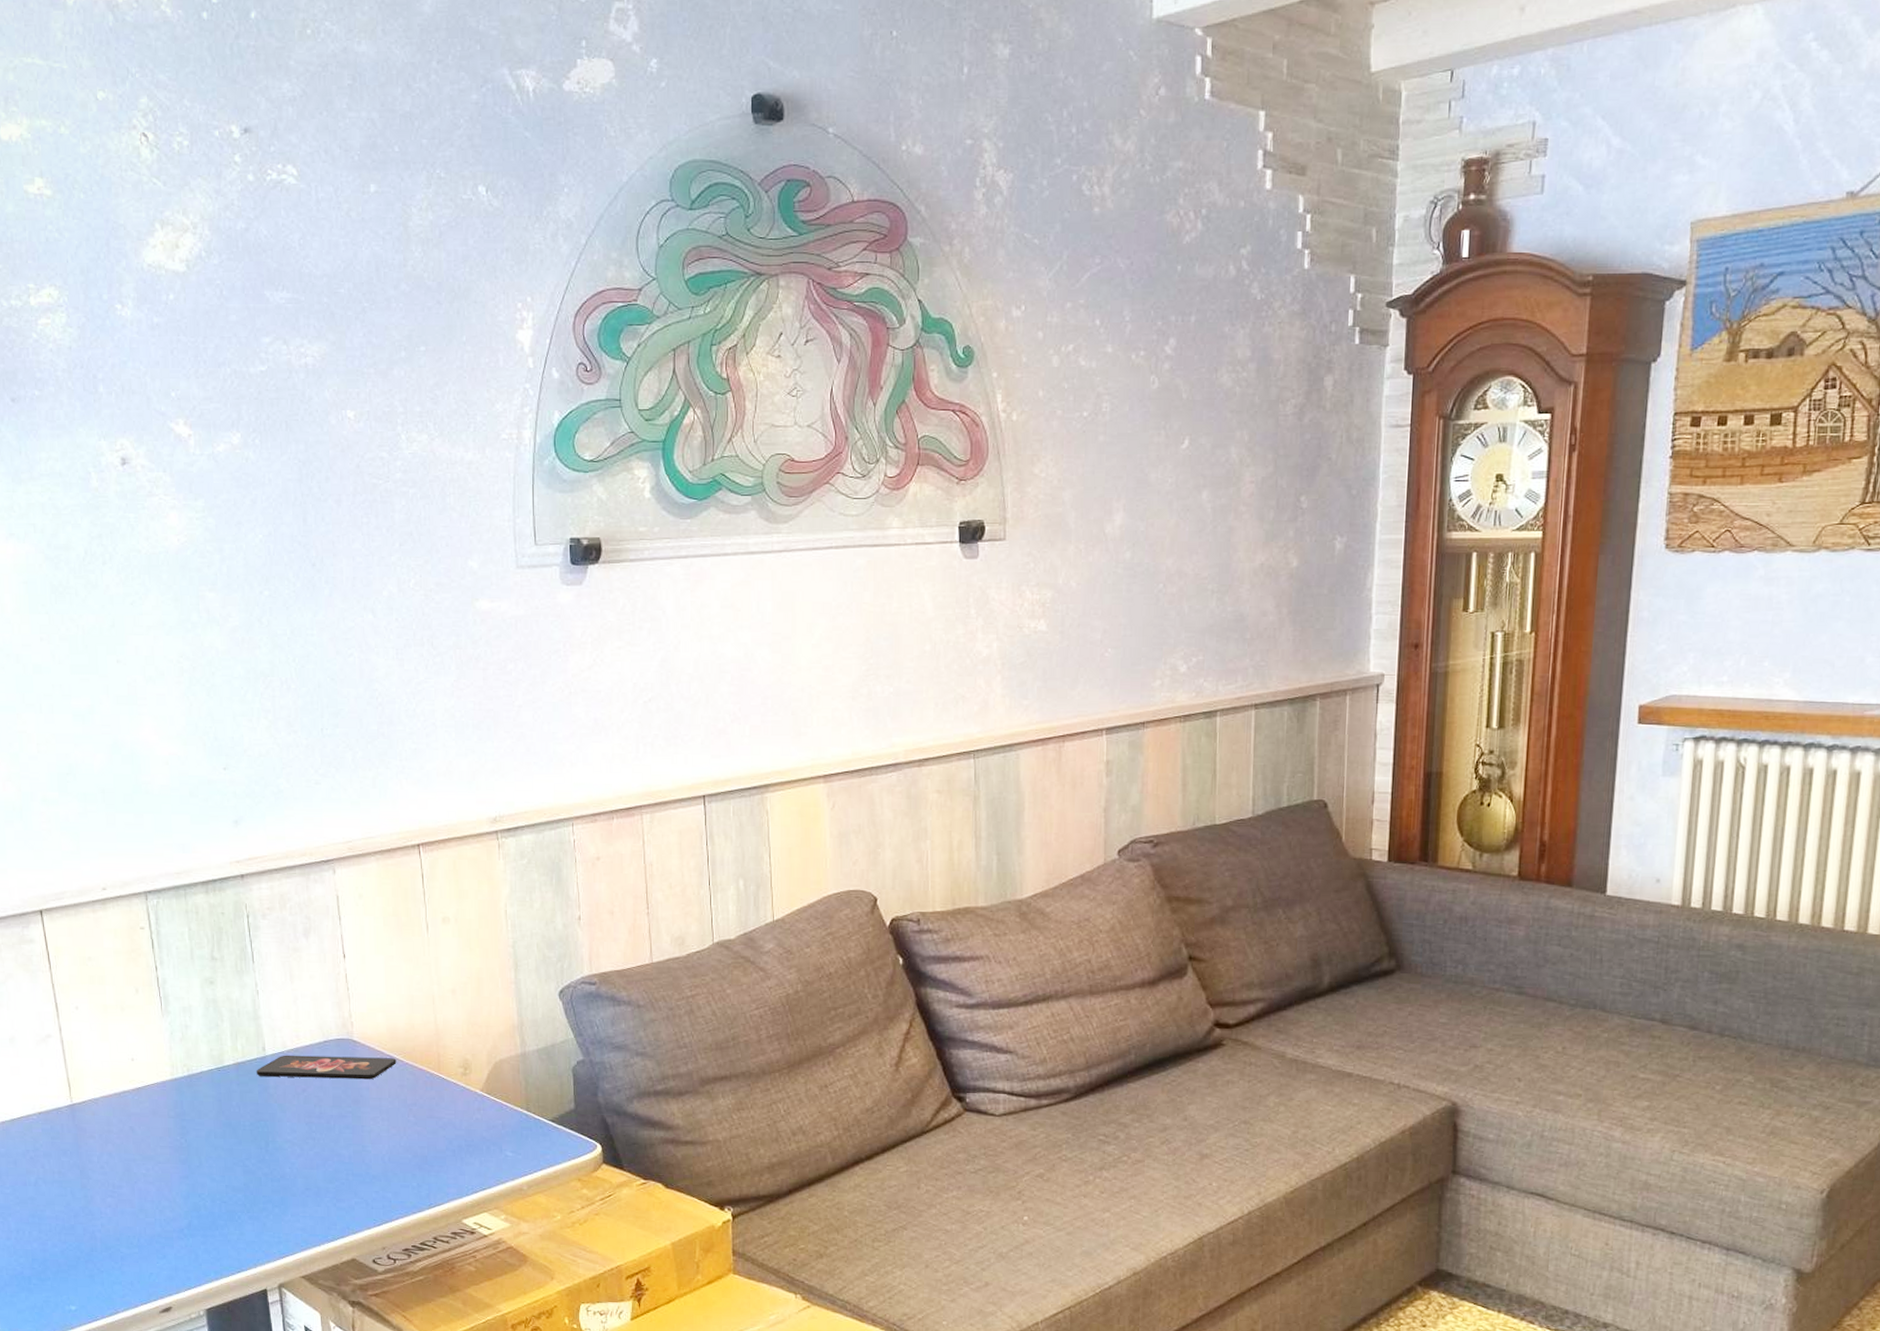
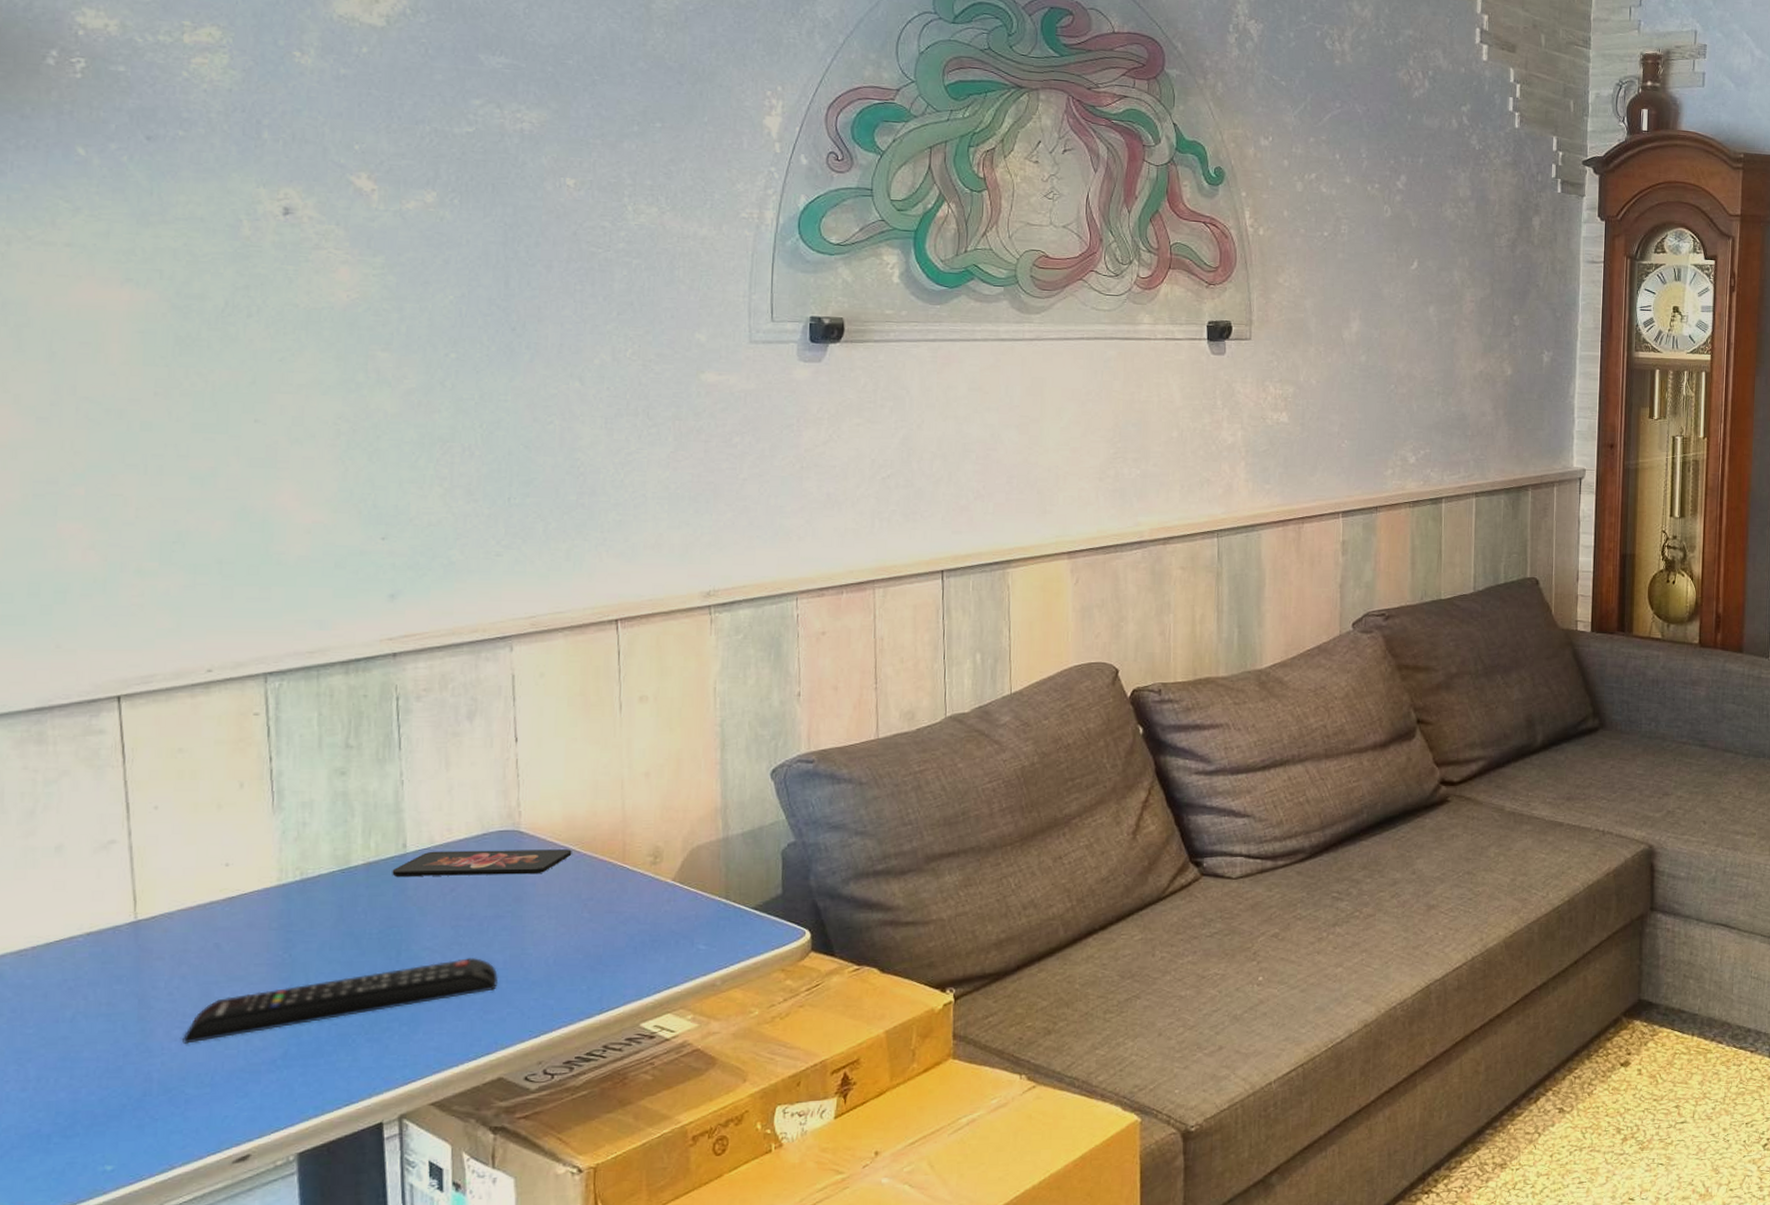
remote control: none [114,1152,346,1210] -> present [182,958,498,1044]

